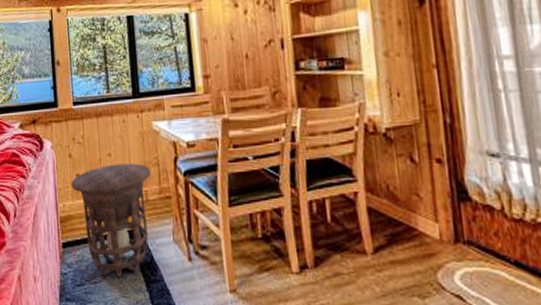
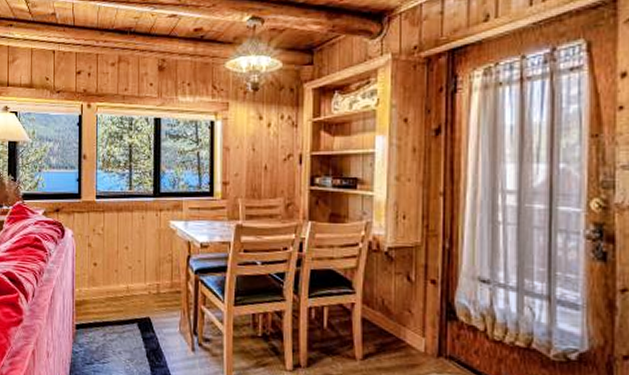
side table: present [72,163,151,278] -> none [89,257,165,361]

